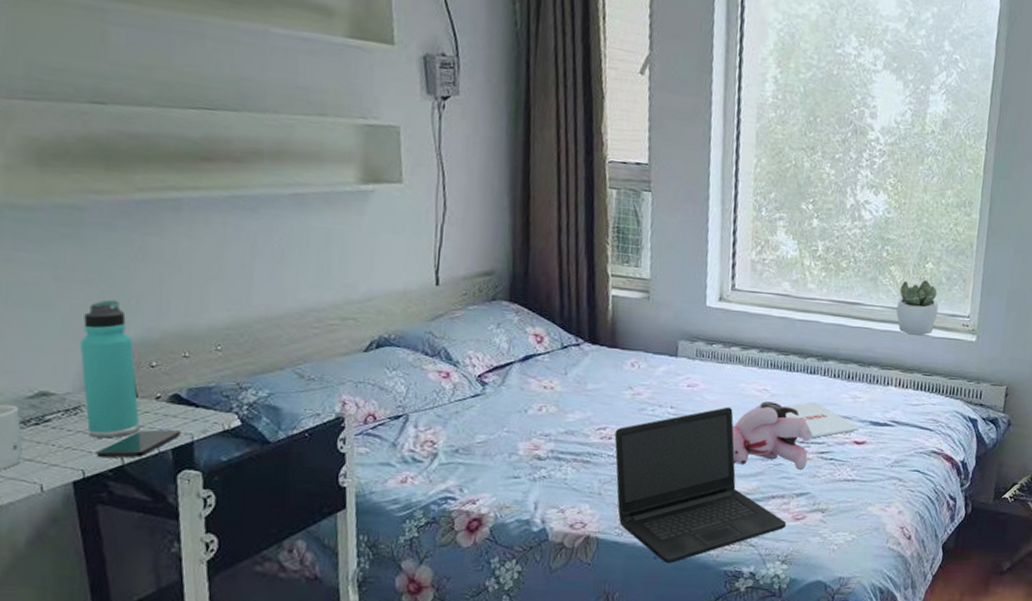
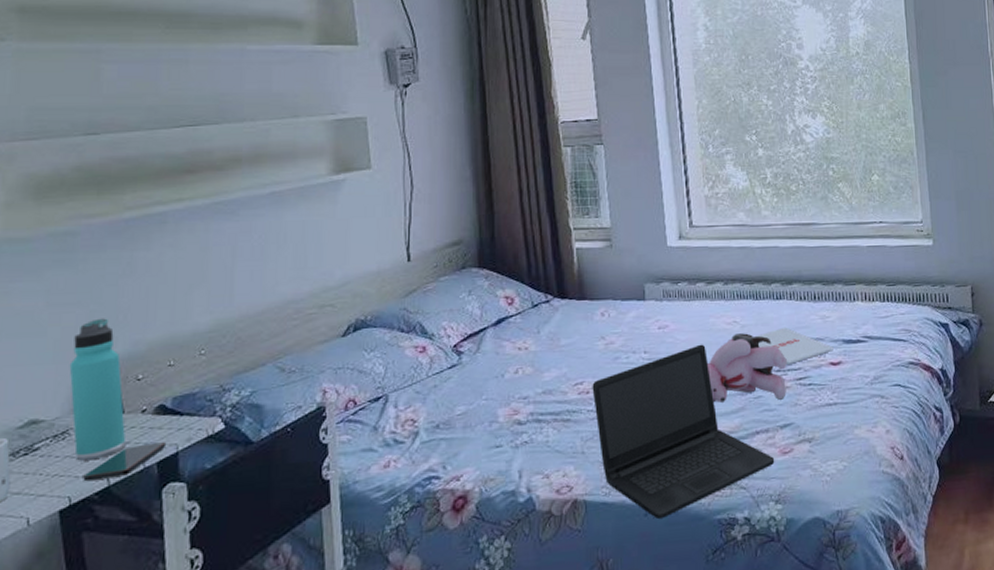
succulent plant: present [896,280,939,336] -> none [850,193,891,247]

